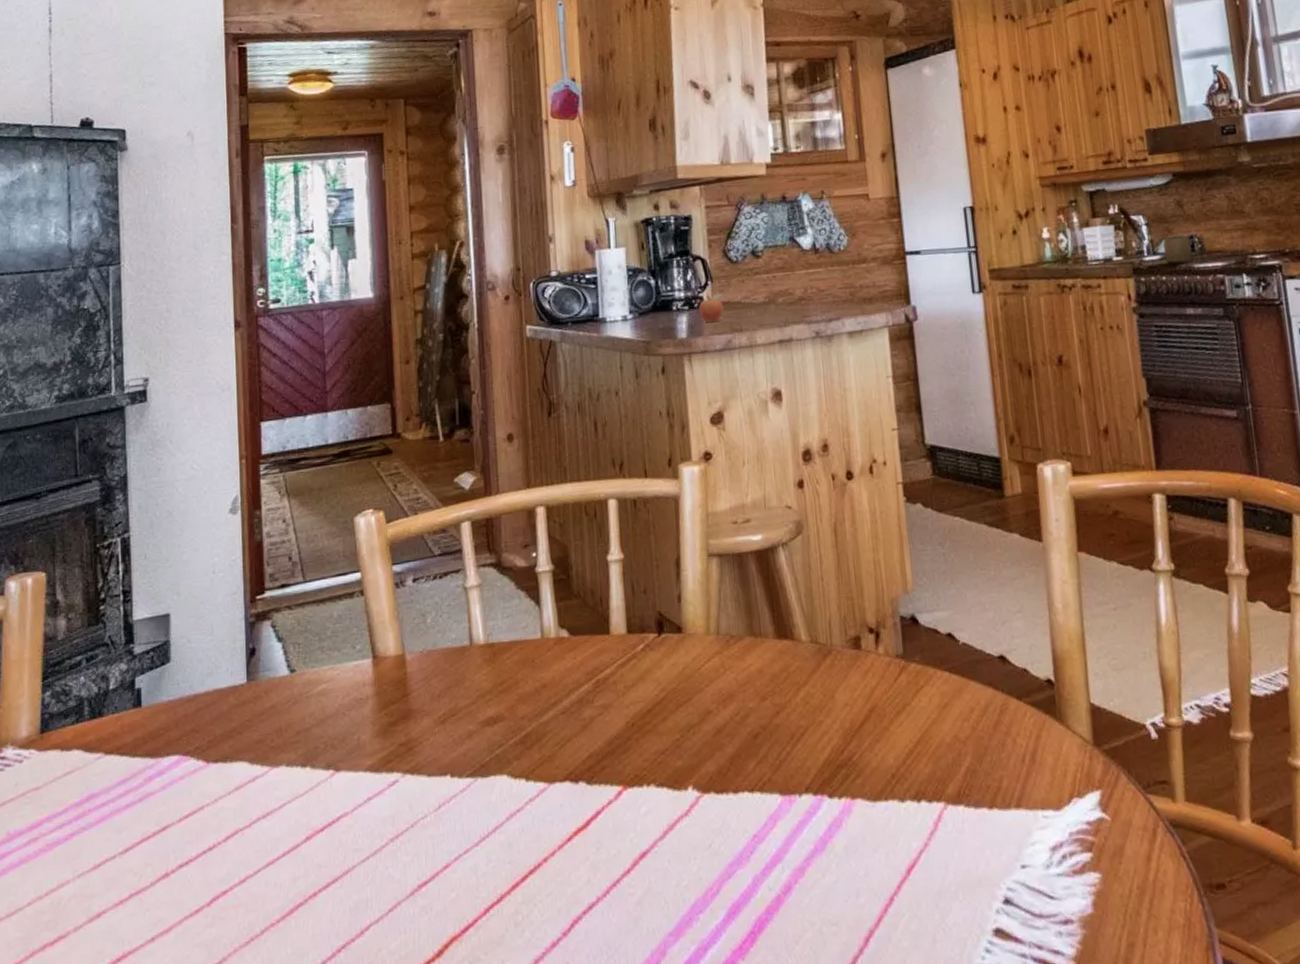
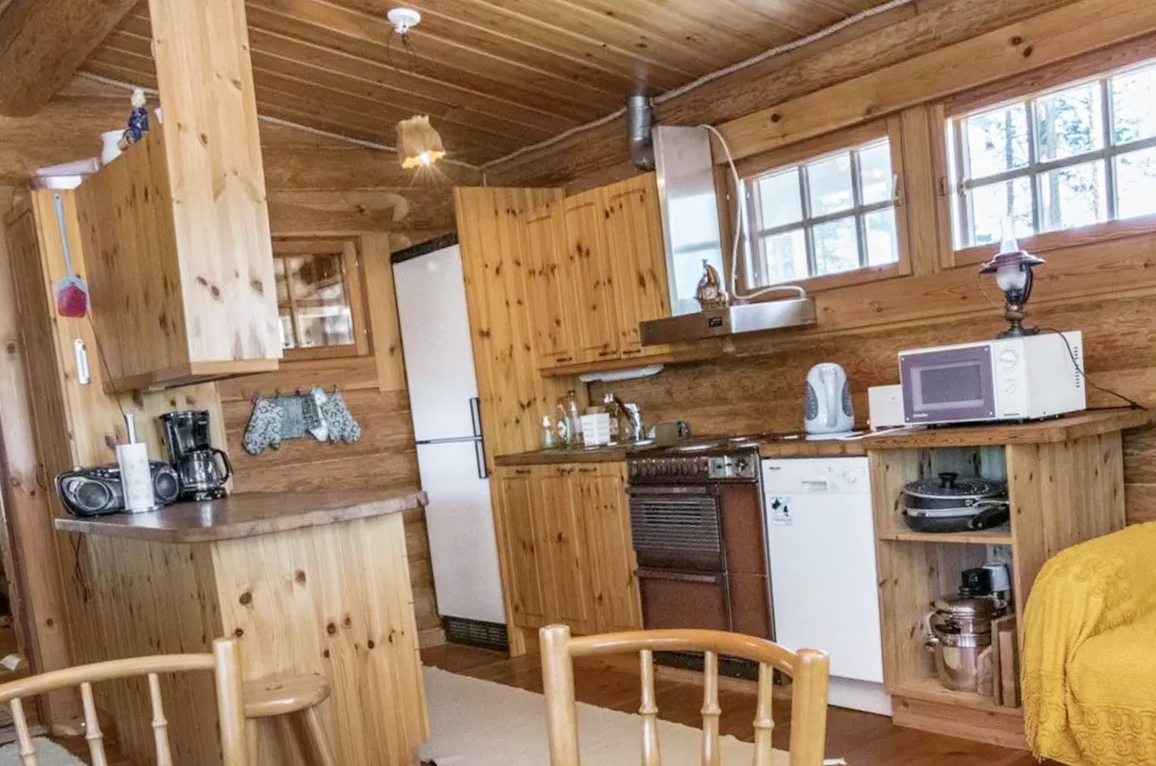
fruit: present [699,293,724,323] -> none [221,483,246,512]

